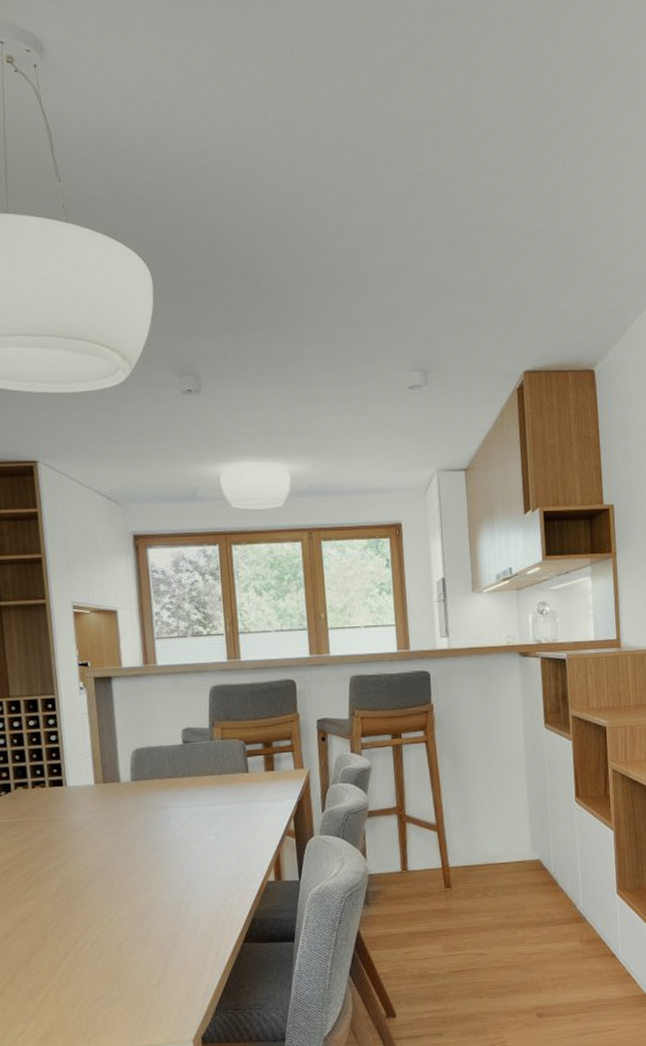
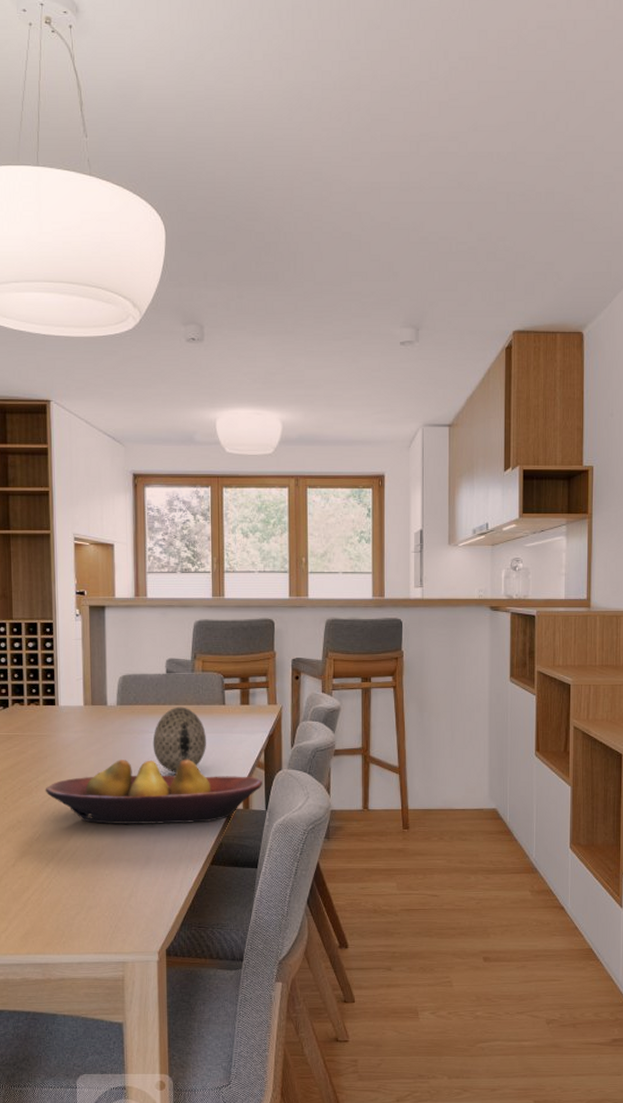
fruit bowl: none [57,832,294,909] -> present [45,759,262,824]
decorative egg: none [173,778,231,848] -> present [153,707,206,772]

